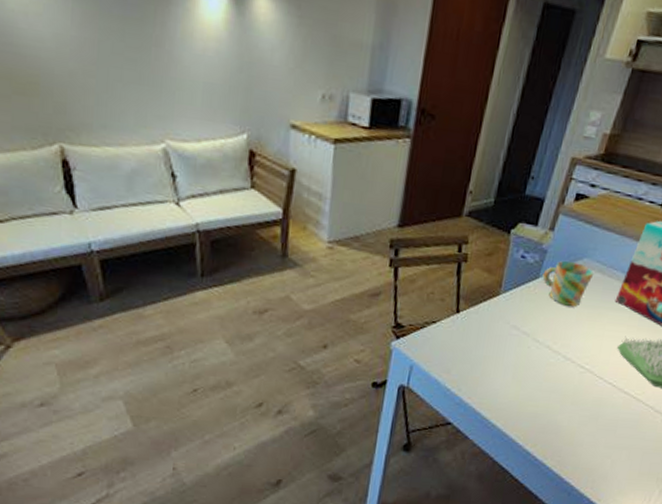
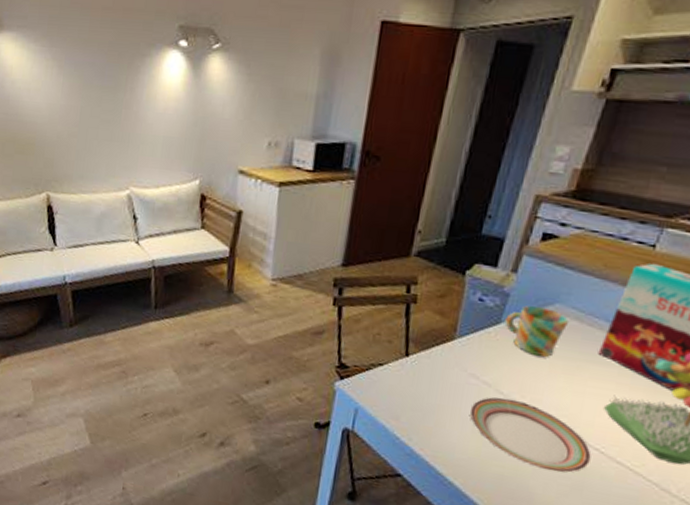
plate: none [511,345,606,406] -> present [469,397,591,473]

